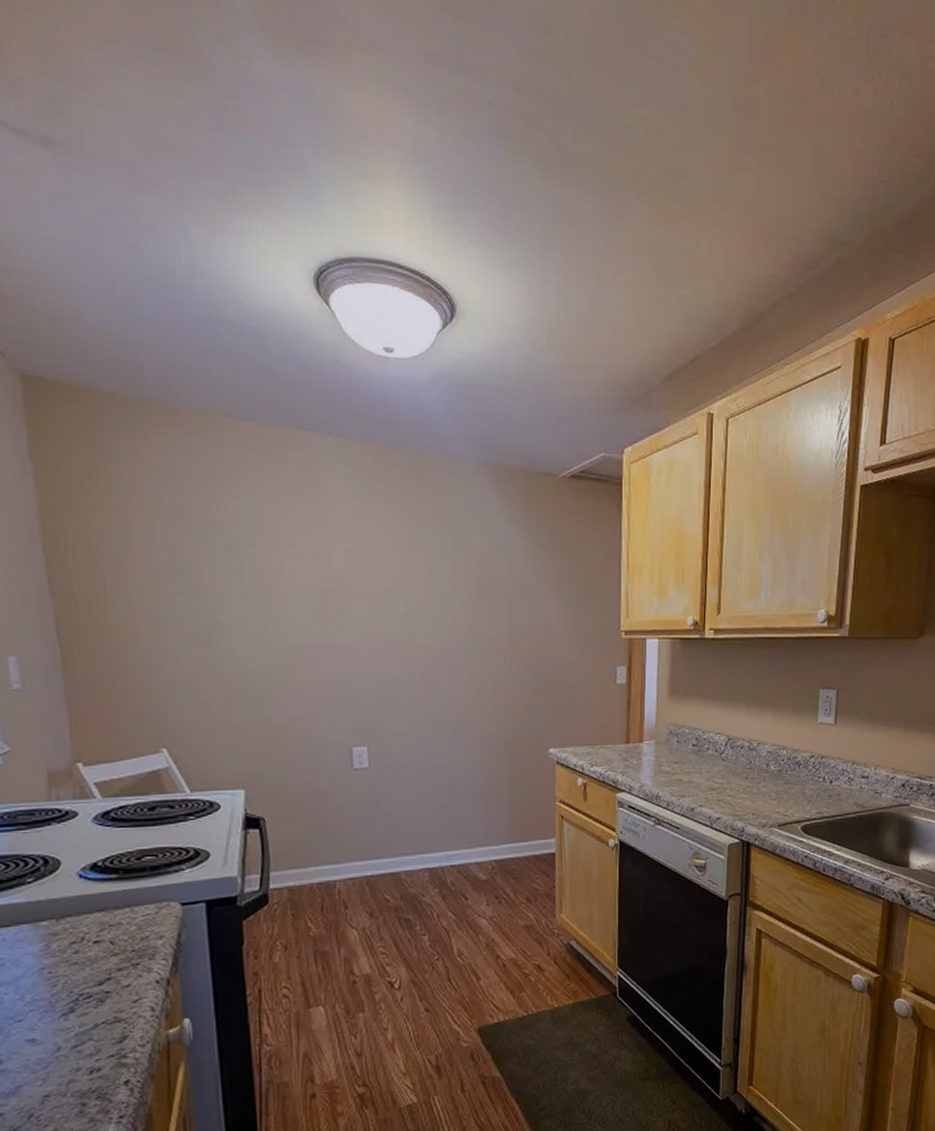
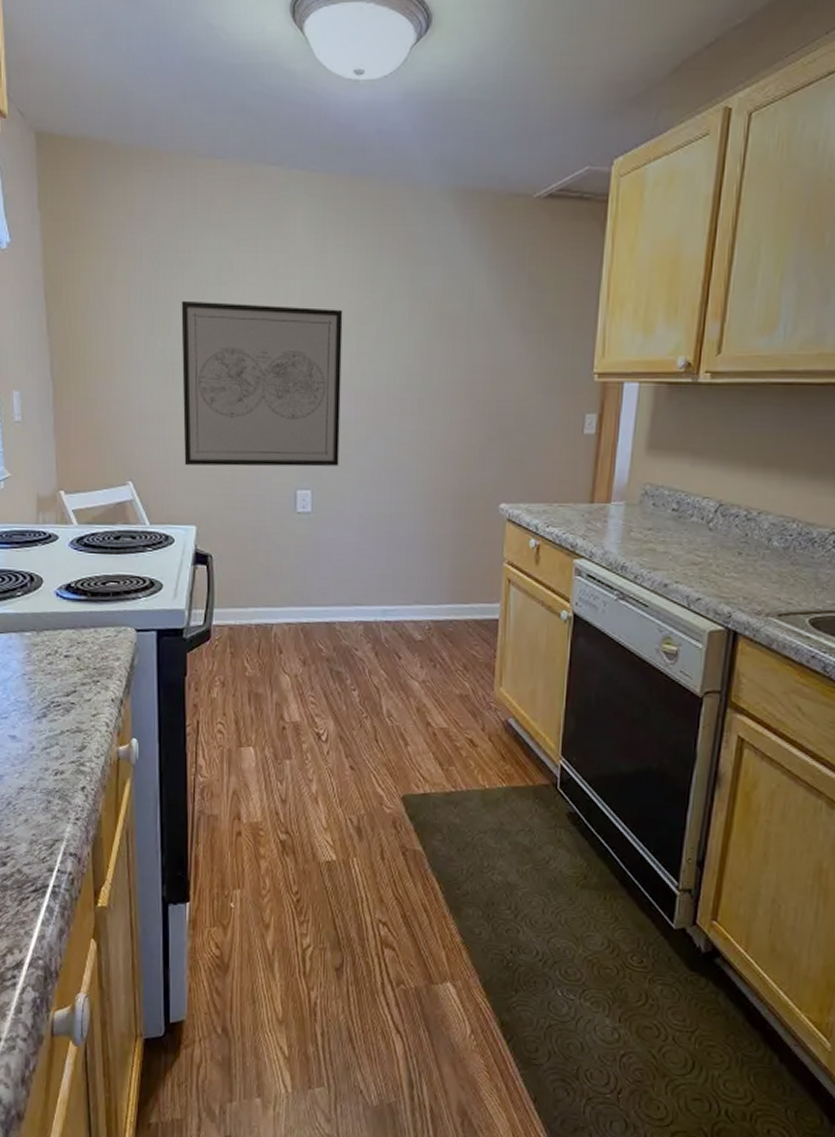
wall art: none [213,560,394,729] -> present [181,300,343,467]

